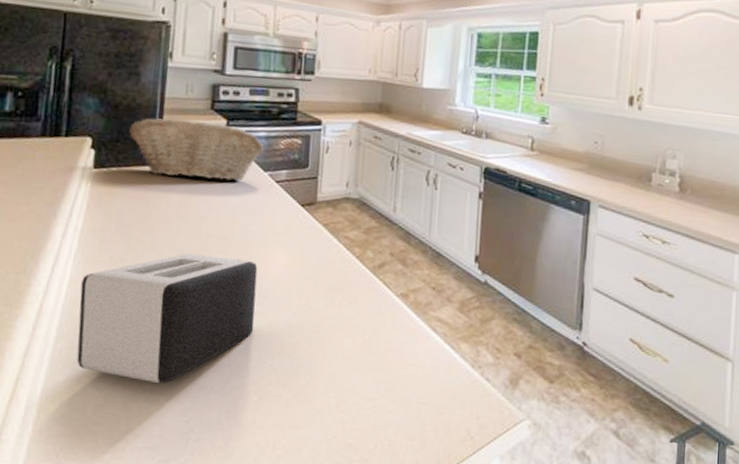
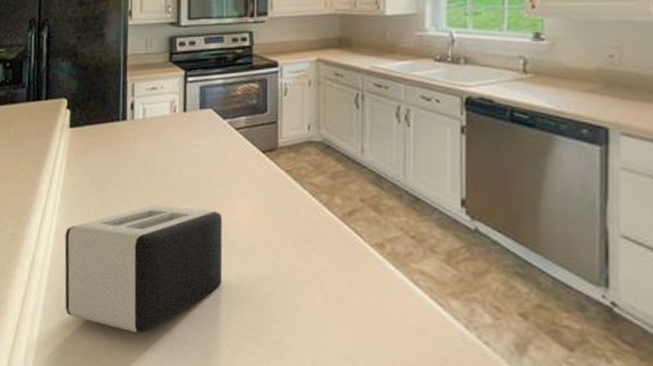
fruit basket: present [129,118,264,181] -> none [98,74,222,131]

